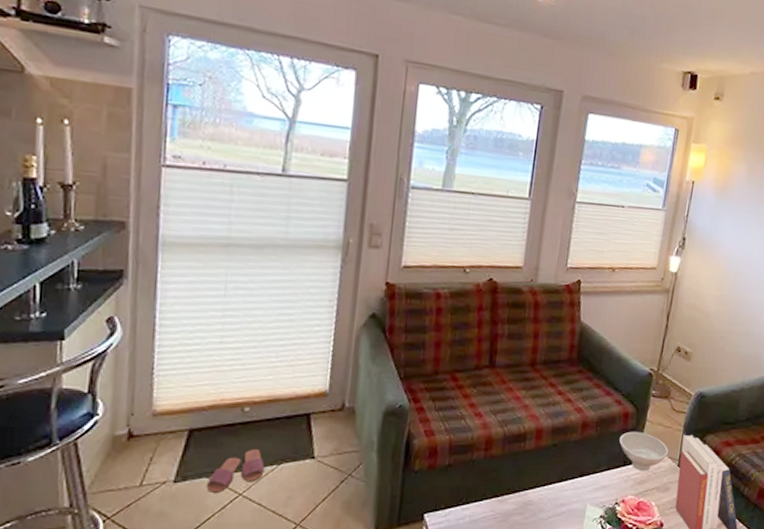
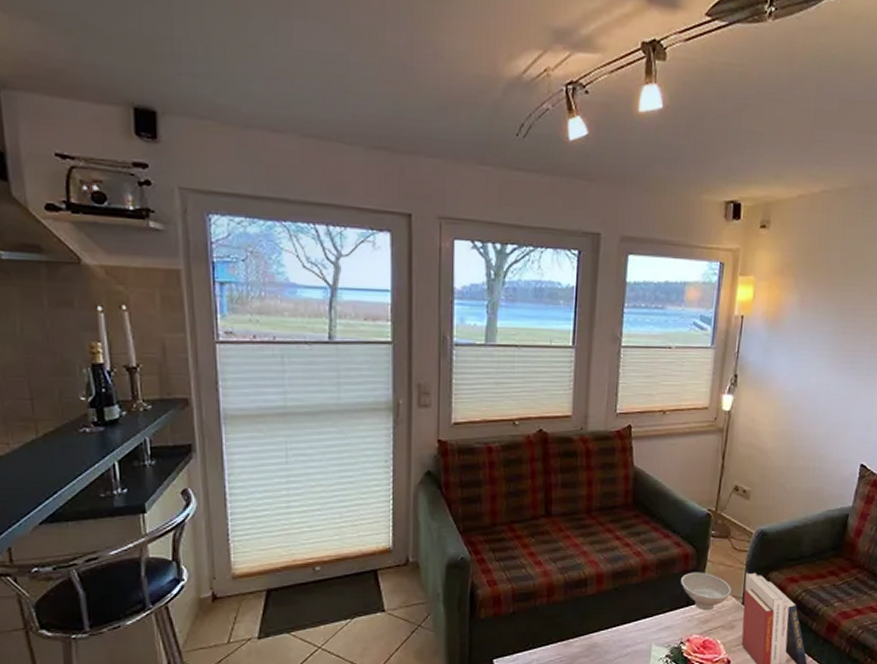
slippers: present [207,449,265,493] -> none [289,605,340,647]

